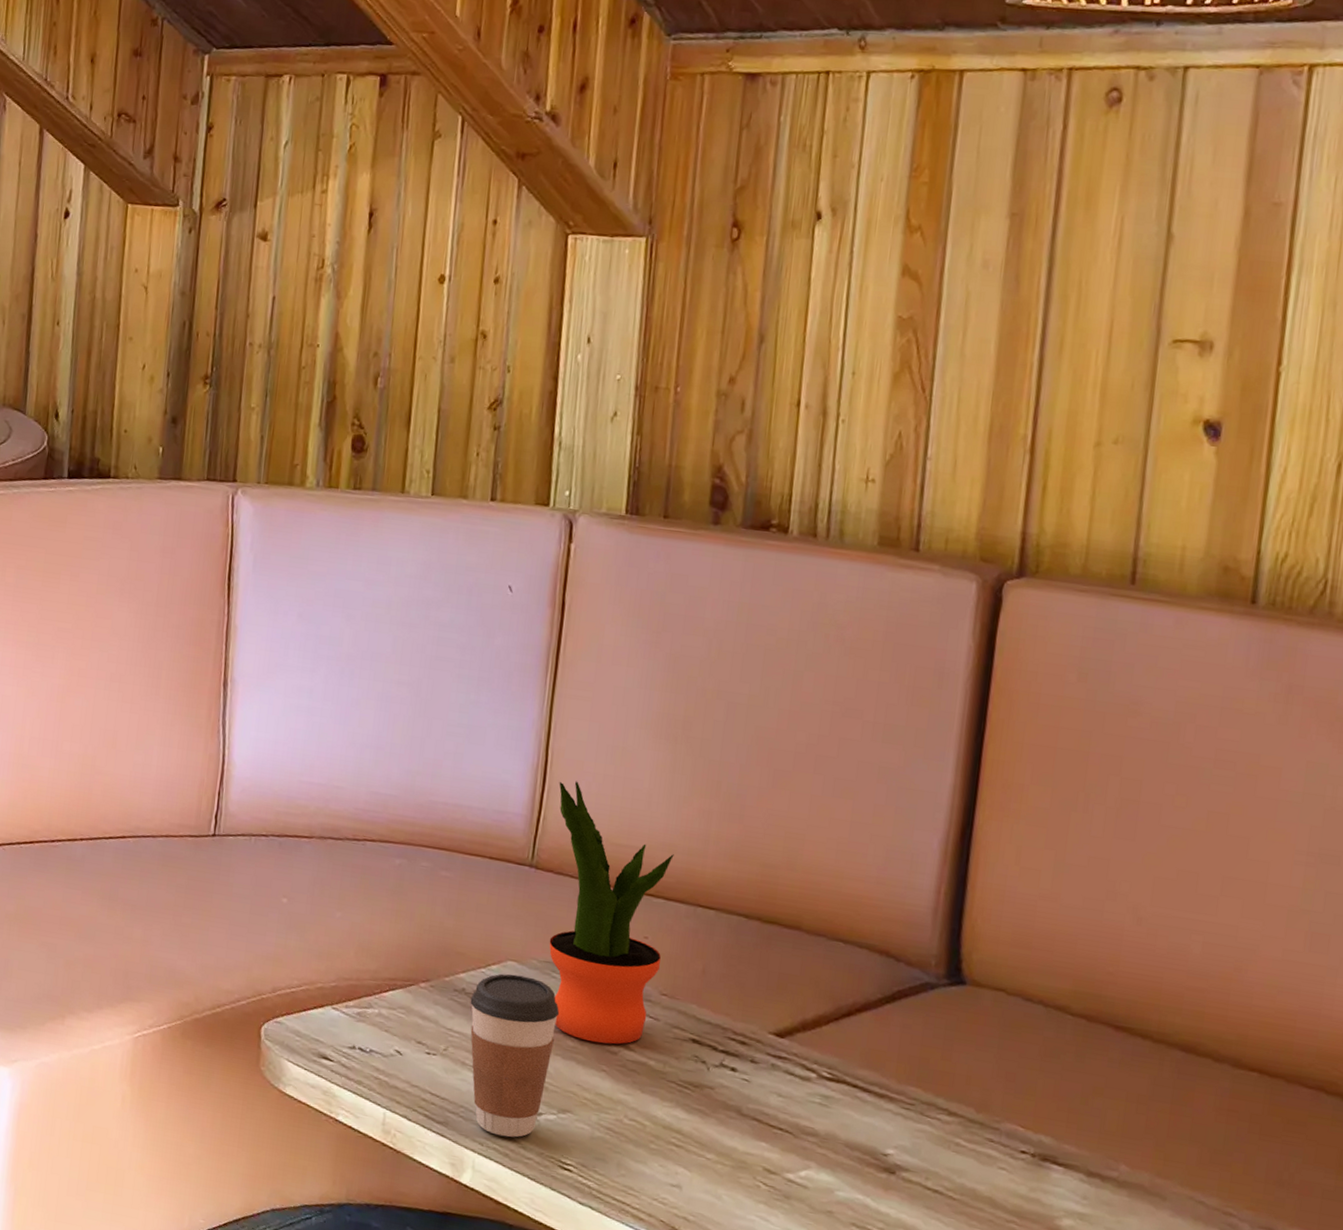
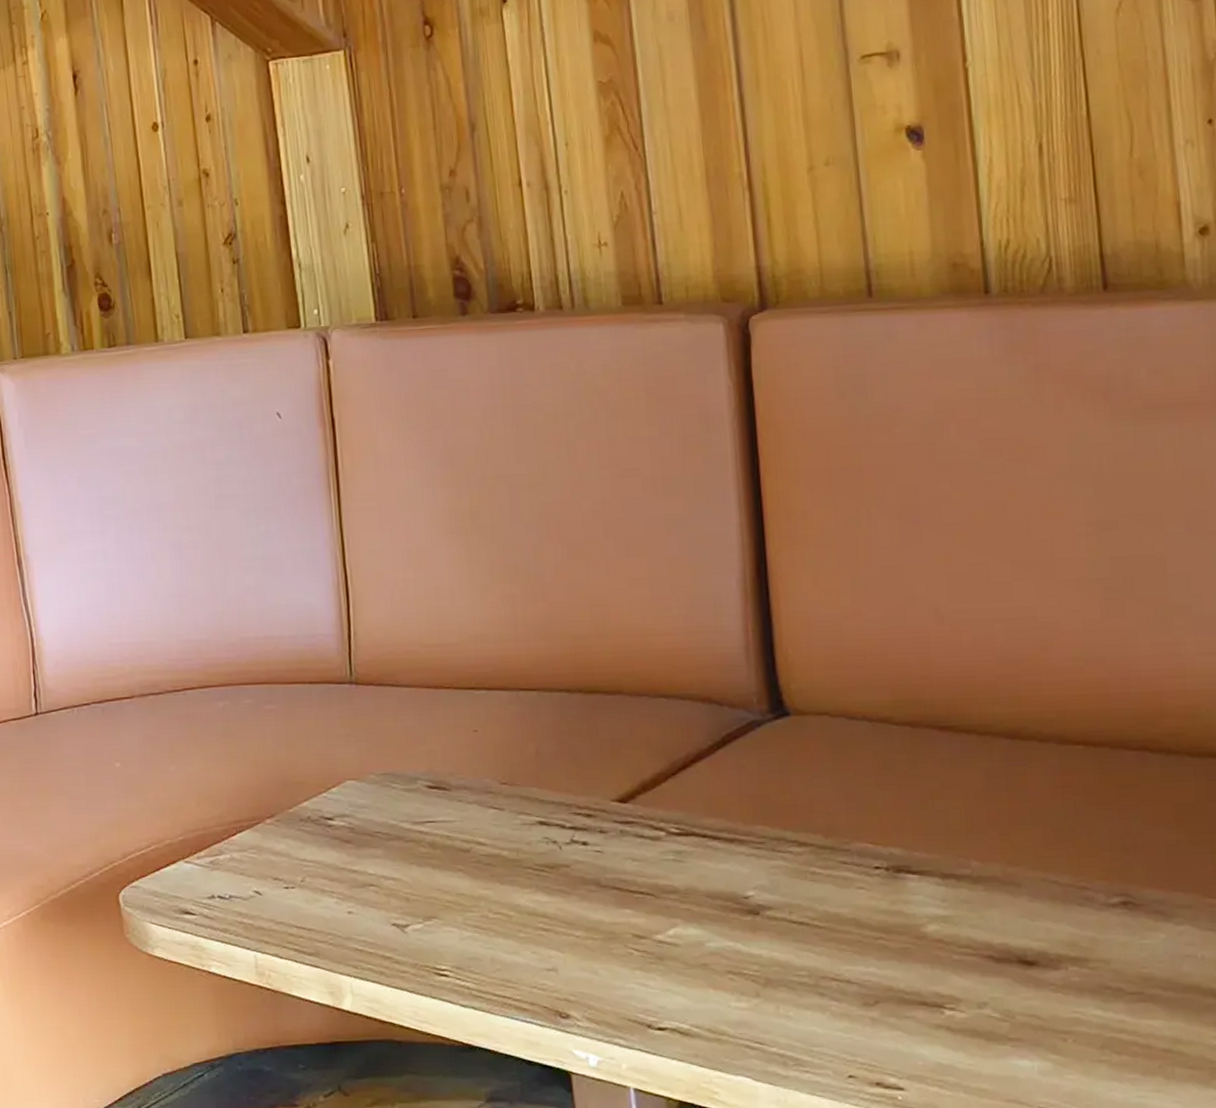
coffee cup: present [470,973,560,1138] -> none [317,792,407,956]
potted plant: present [549,781,674,1044] -> none [362,591,494,844]

